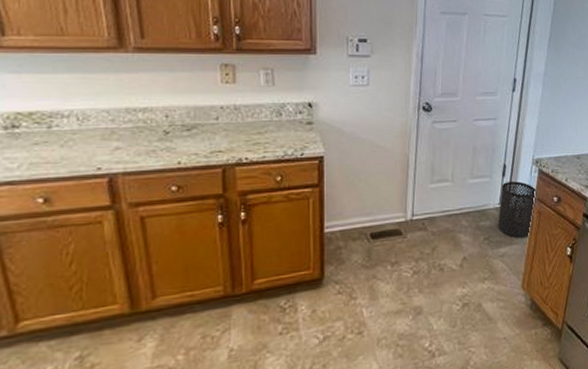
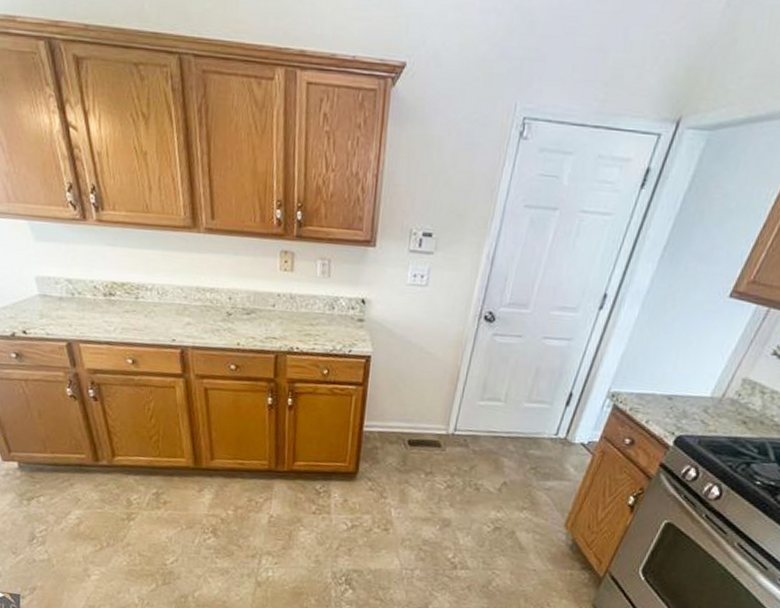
trash can: present [497,181,537,238] -> none [548,412,606,476]

